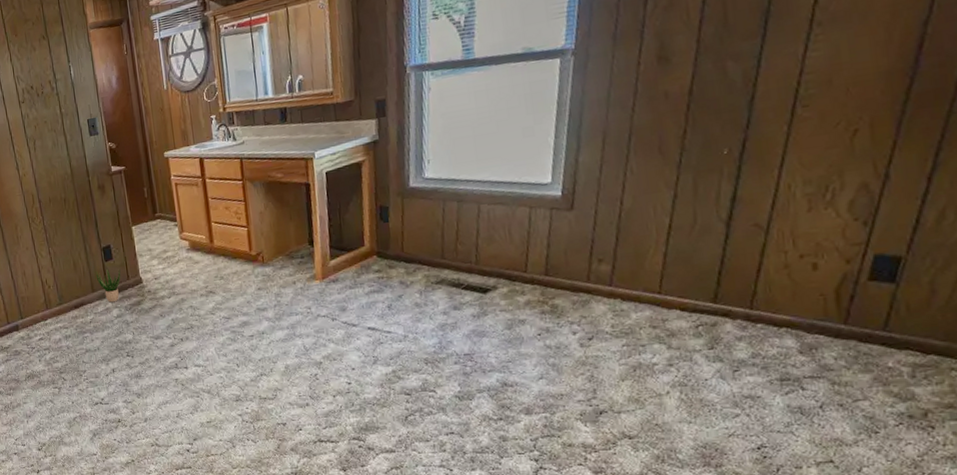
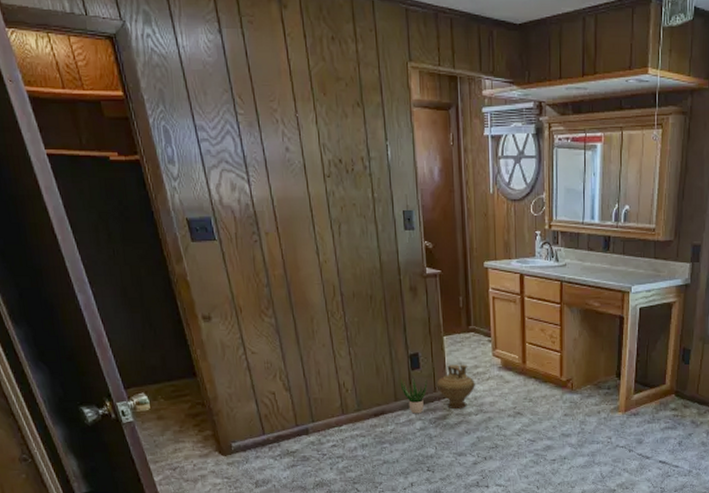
ceramic jug: none [129,250,166,295] -> present [436,364,475,410]

